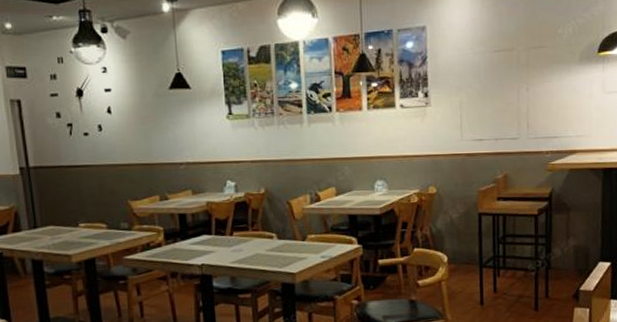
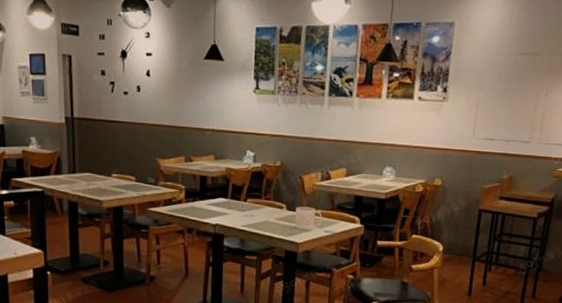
mug: none [287,233,317,259] -> present [294,206,322,231]

